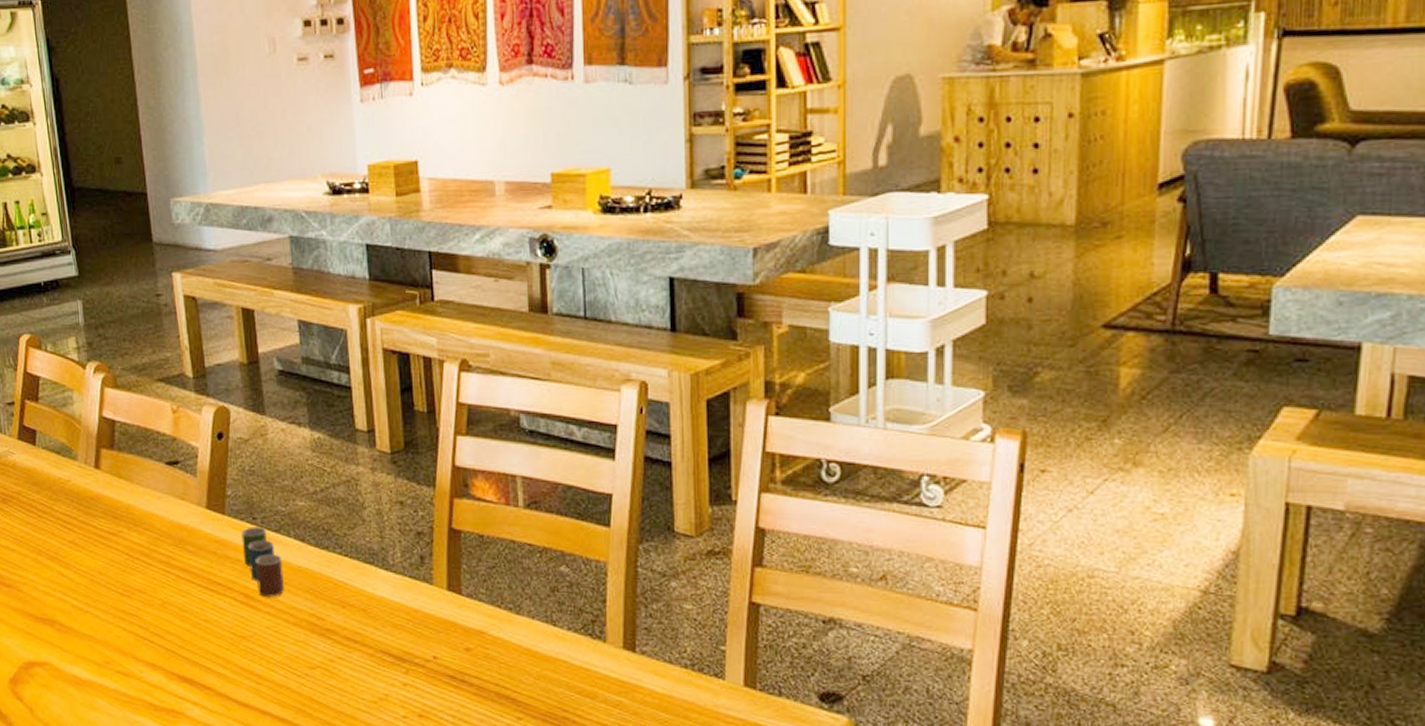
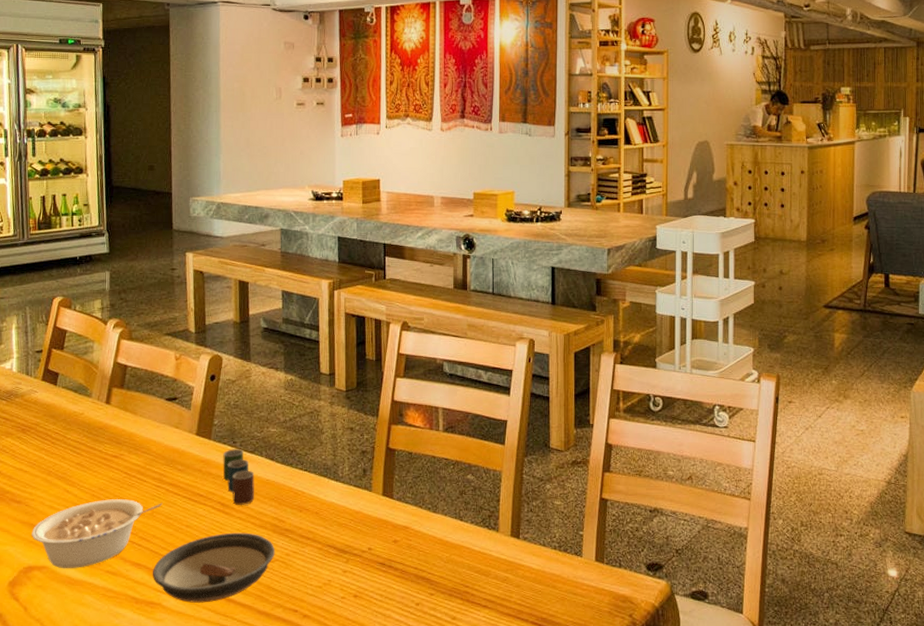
legume: none [28,585,174,667] -> present [32,499,163,569]
saucer: none [170,630,316,715] -> present [152,532,275,603]

